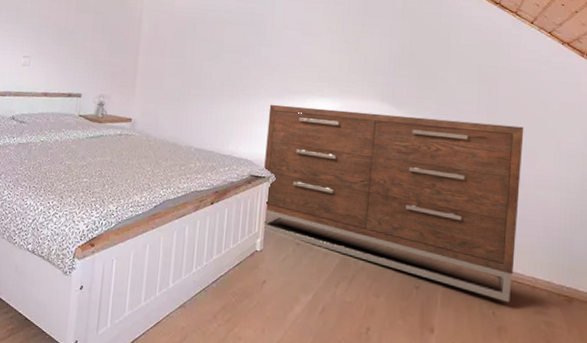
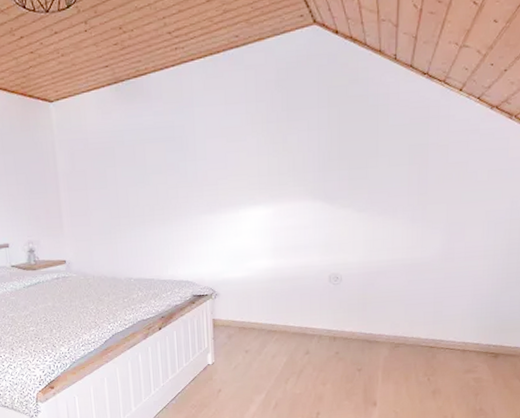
dresser: present [264,104,524,302] -> none [202,202,454,368]

